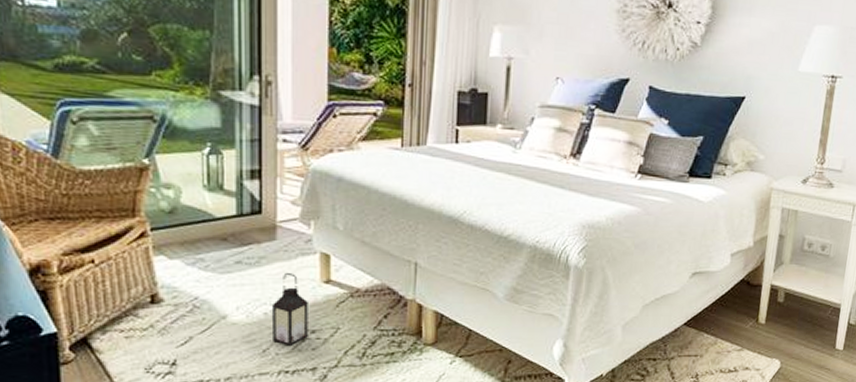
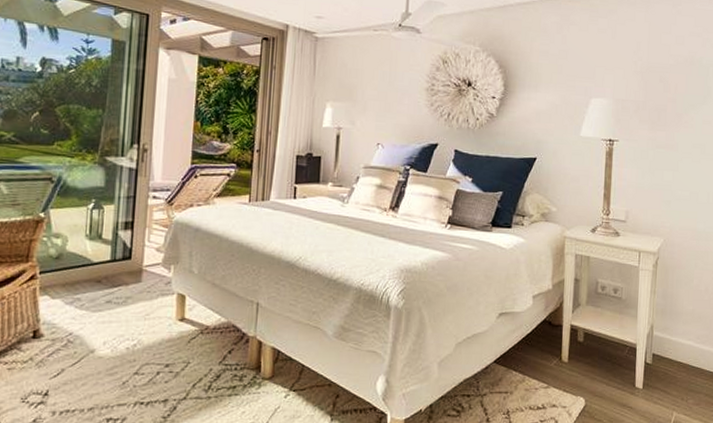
lantern: present [271,272,308,345] -> none [132,310,164,378]

